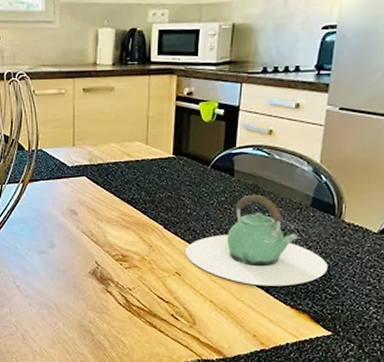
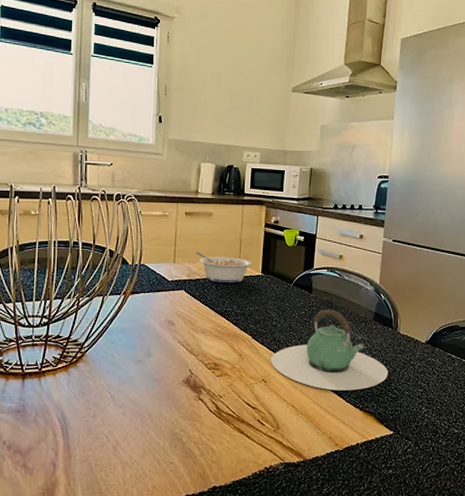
legume: none [97,133,162,167] -> present [196,252,252,283]

